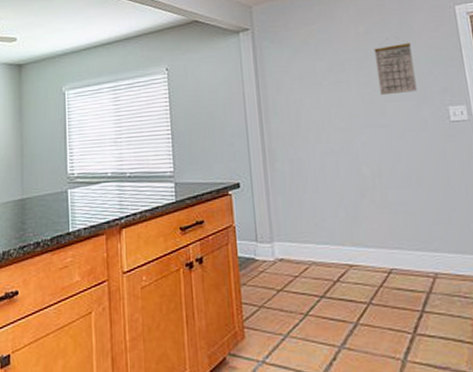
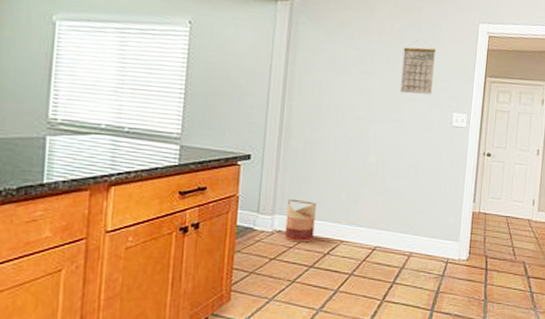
basket: none [284,223,319,271] -> present [284,198,317,243]

